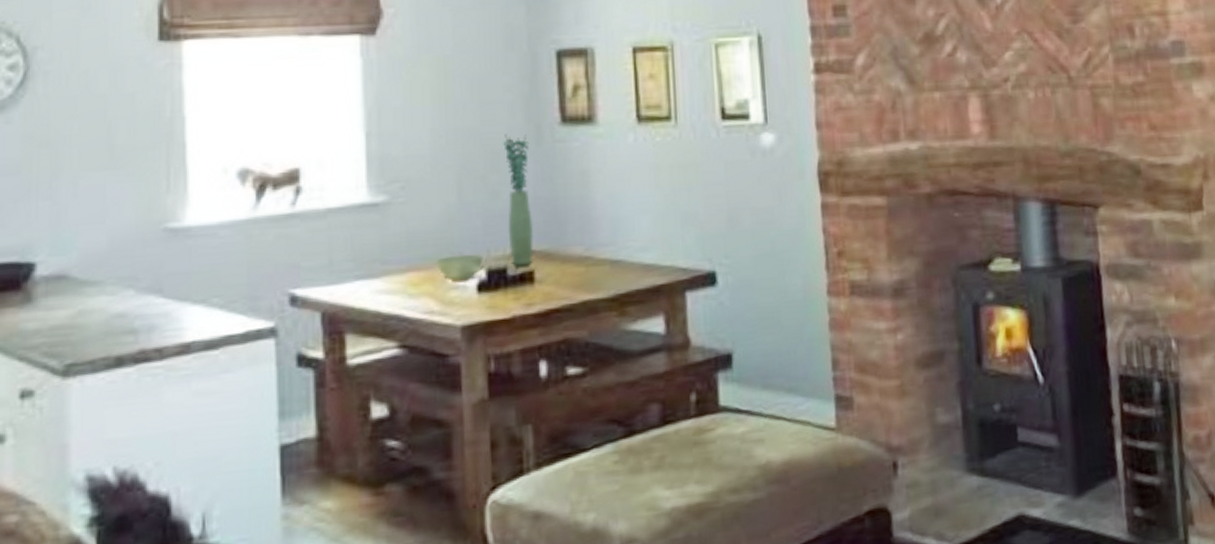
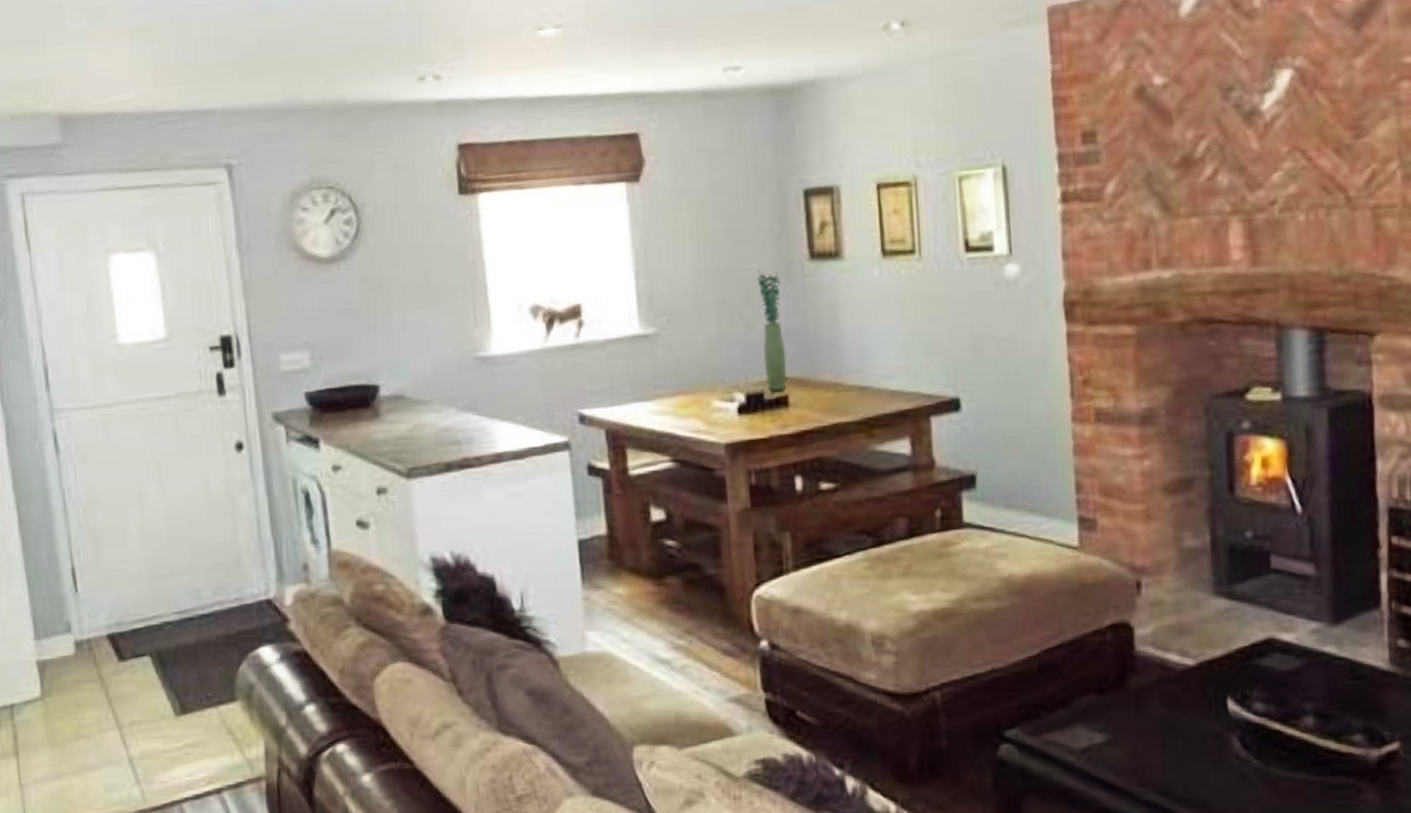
bowl: present [435,254,484,285] -> none [700,380,742,407]

